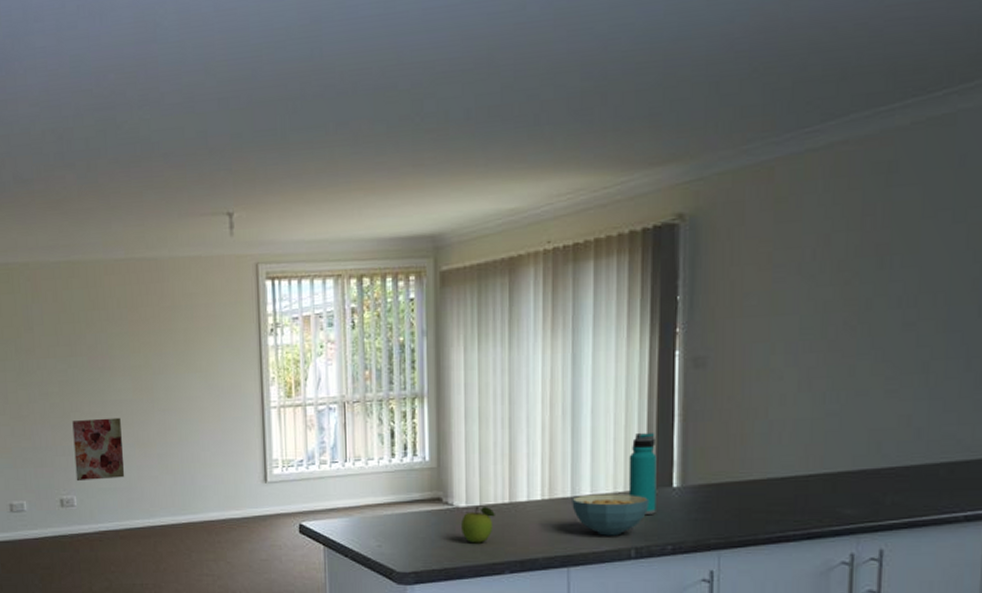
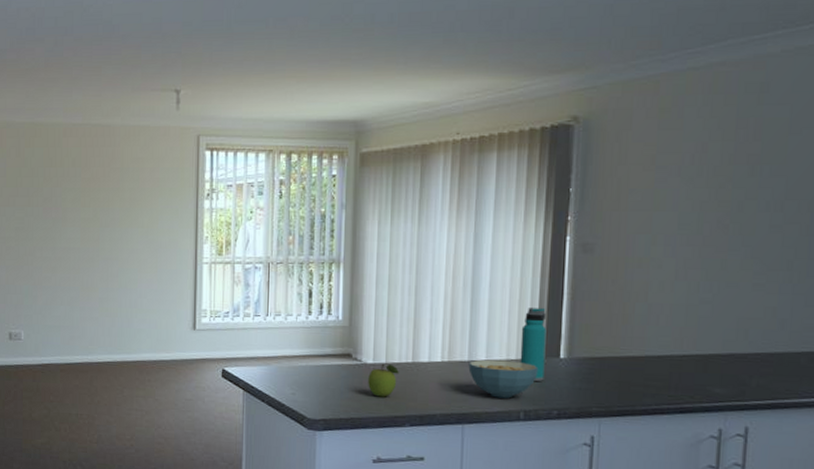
wall art: present [72,417,125,482] -> none [25,263,69,318]

